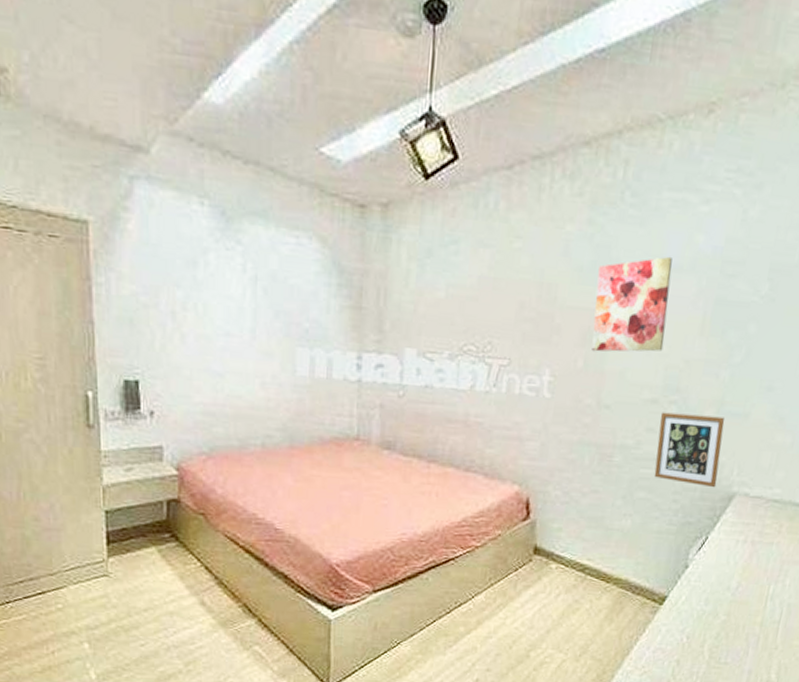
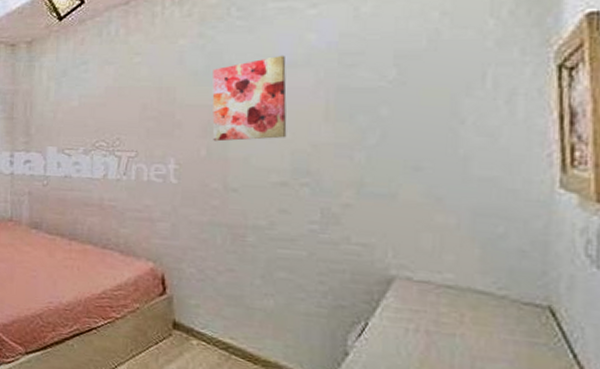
picture frame: present [654,412,725,488] -> none [292,194,369,271]

